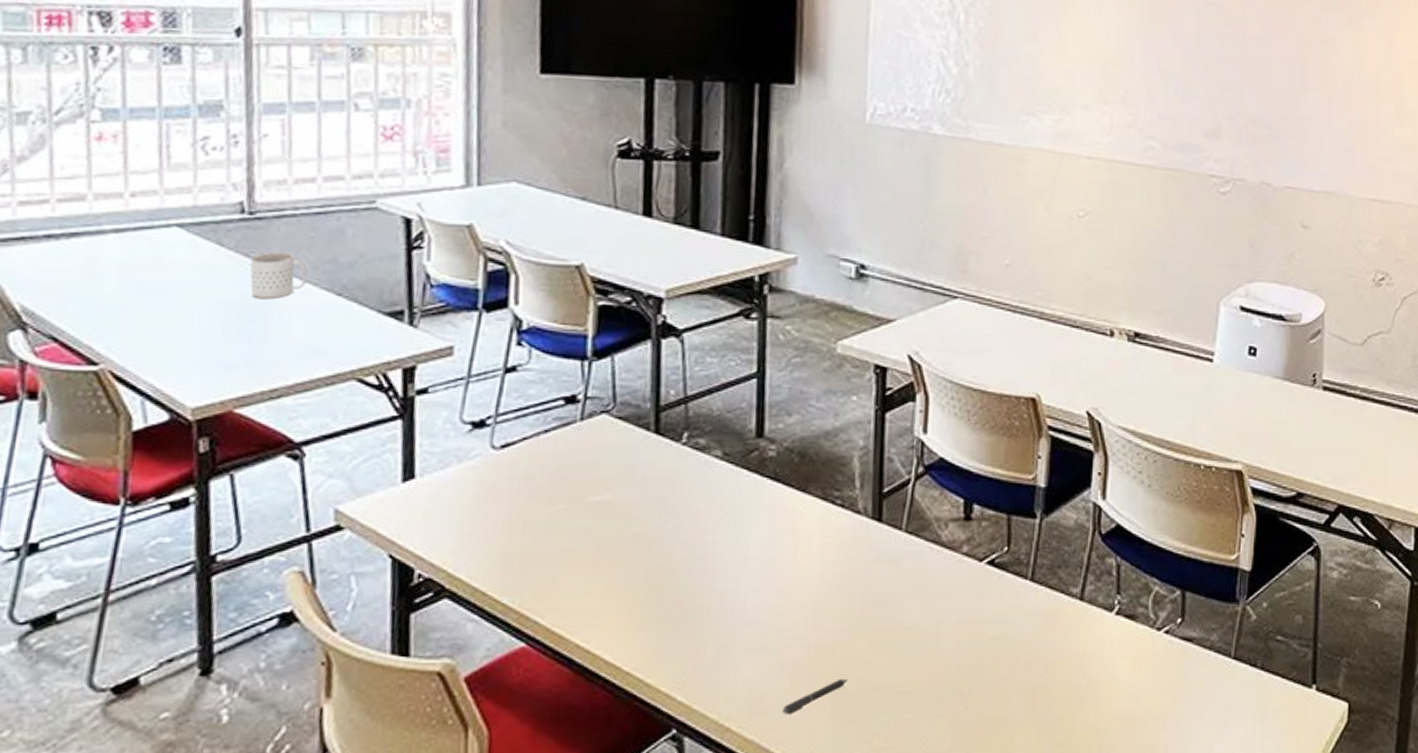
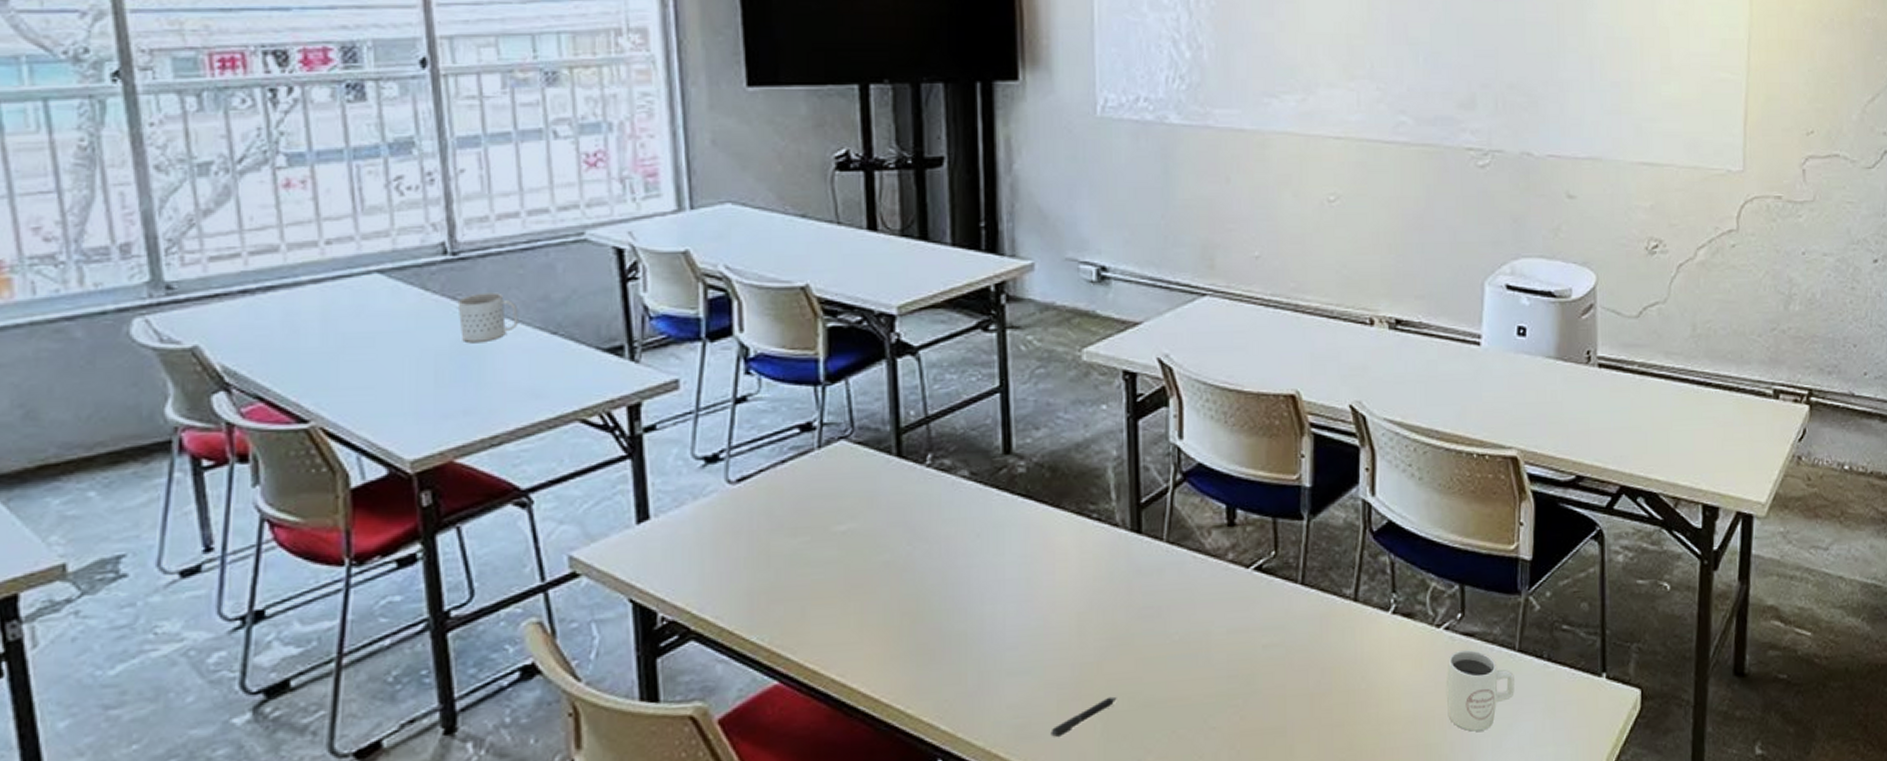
mug: none [1162,653,1228,734] -> present [1446,649,1515,732]

